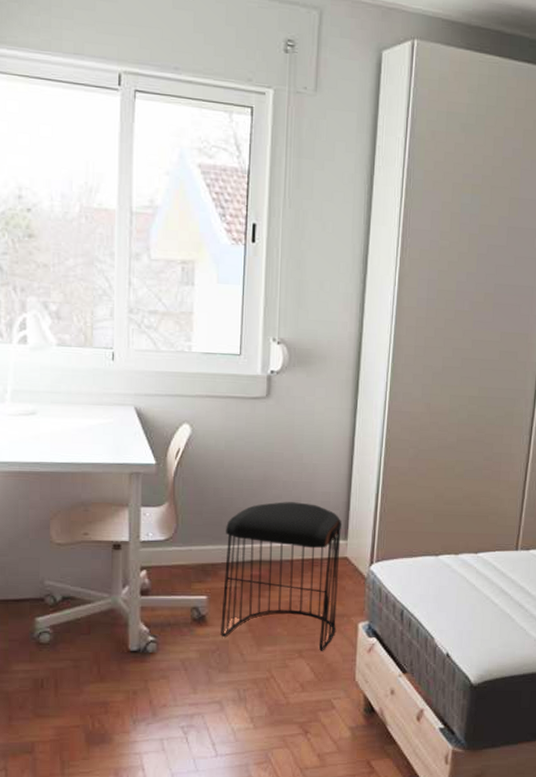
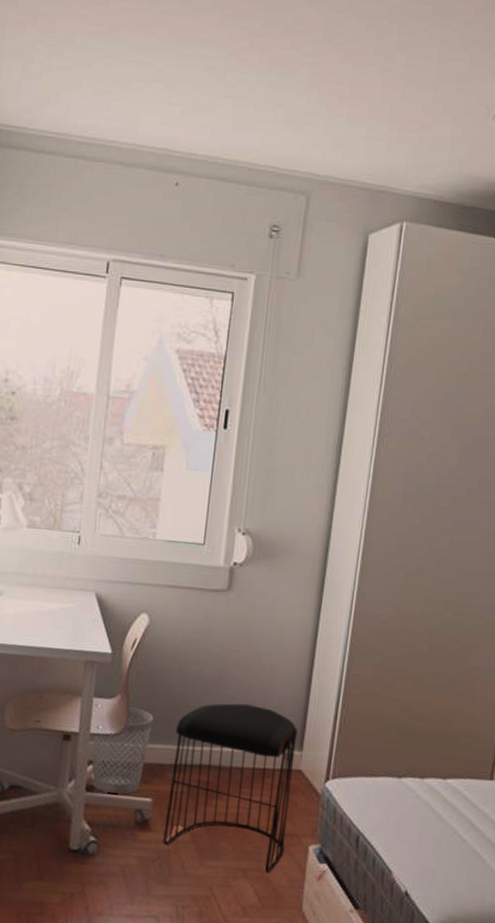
wastebasket: none [143,513,203,595] -> present [91,707,154,794]

